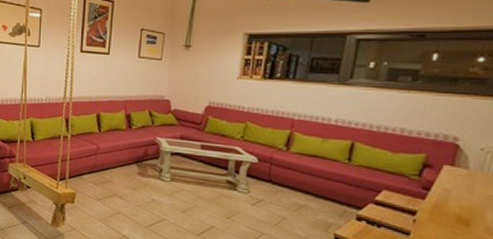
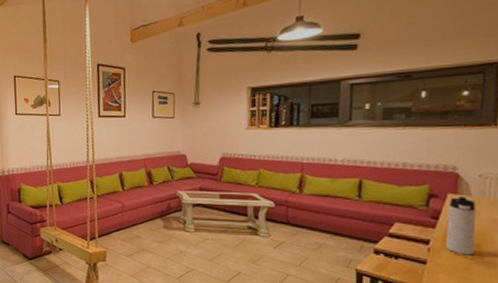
thermos bottle: none [433,169,472,231] -> present [446,197,476,255]

